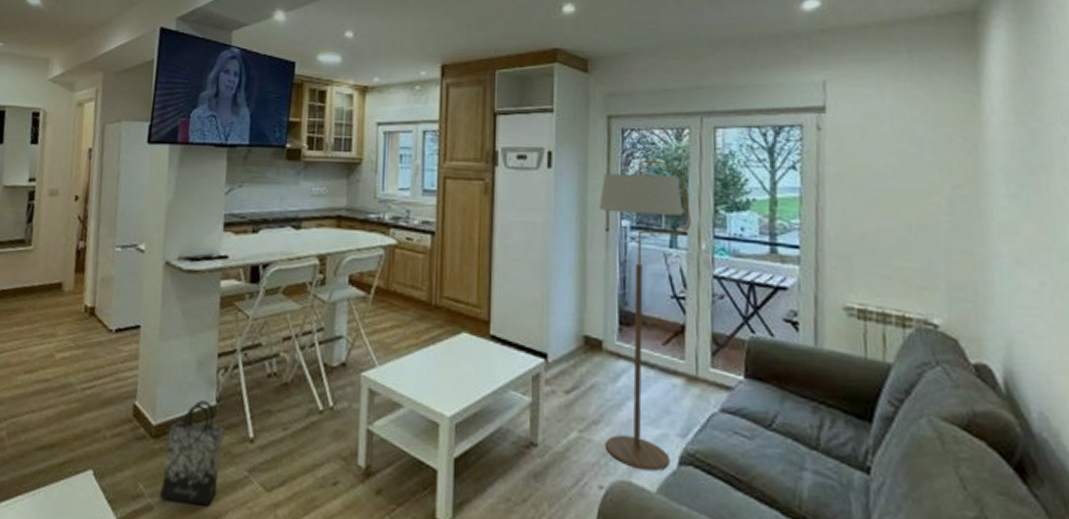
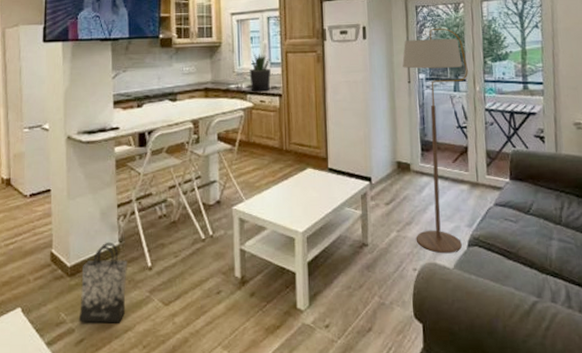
planter: none [394,174,424,227] -> present [249,52,272,92]

